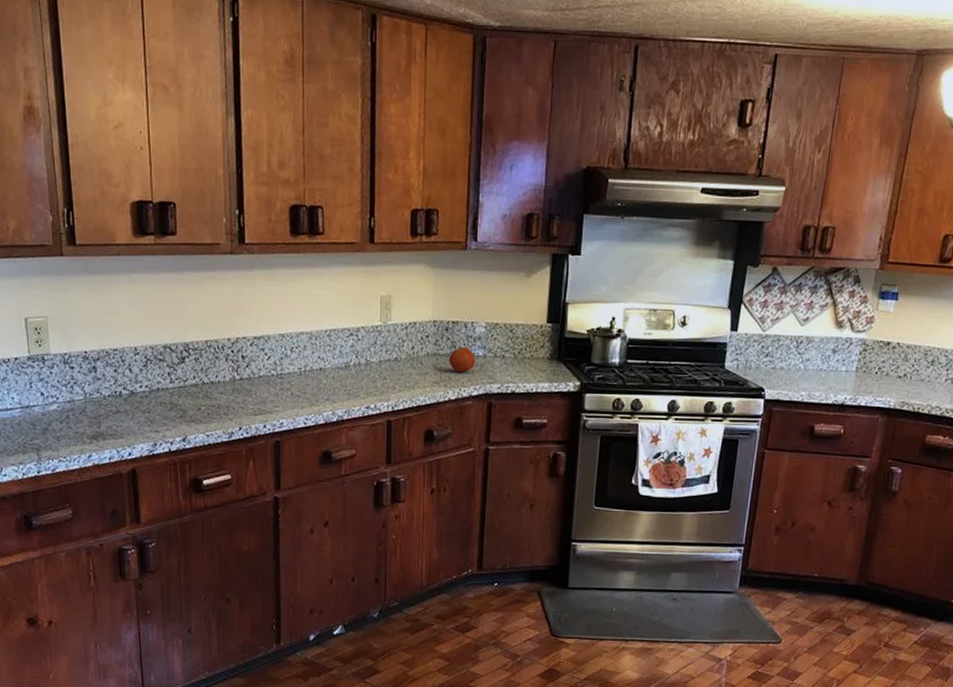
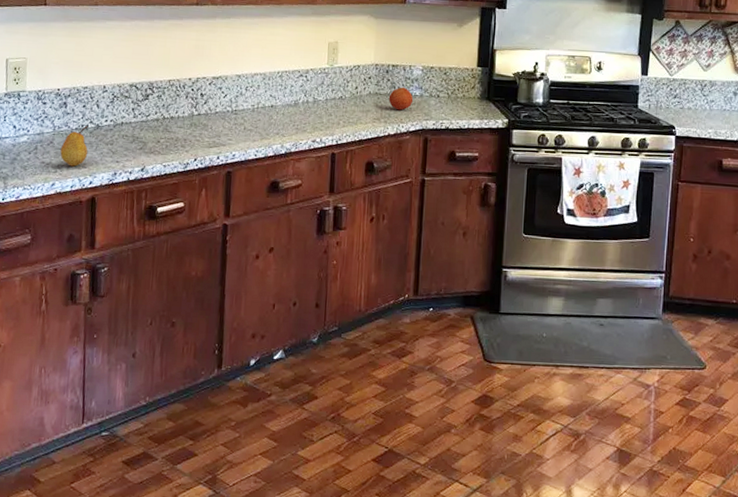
fruit: none [94,393,124,437] -> present [60,126,88,167]

